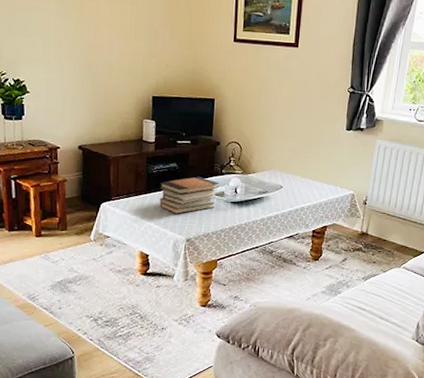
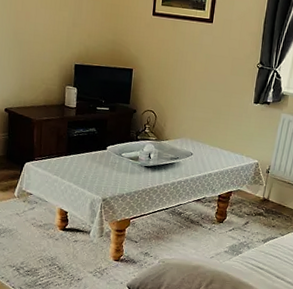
book stack: present [159,176,219,215] -> none [79,141,134,176]

